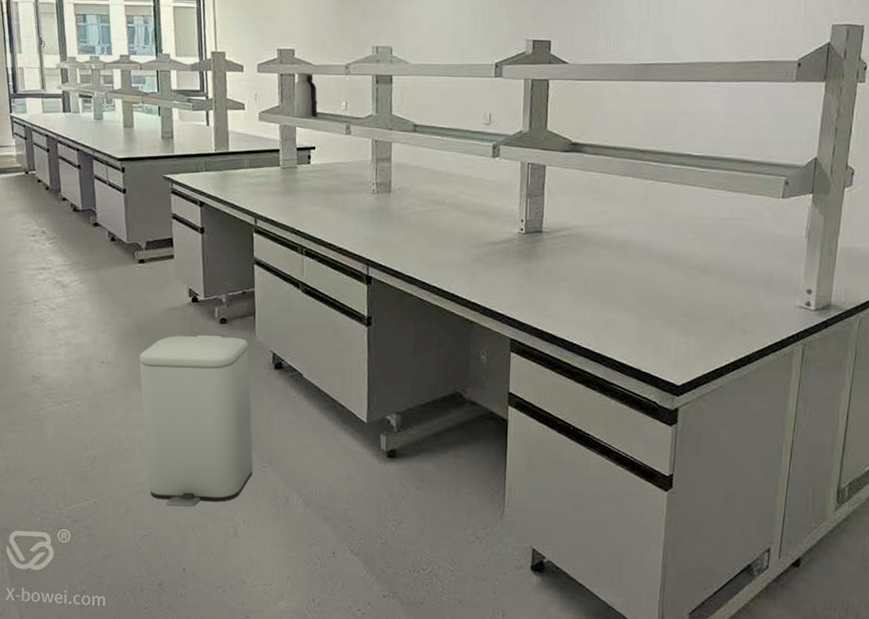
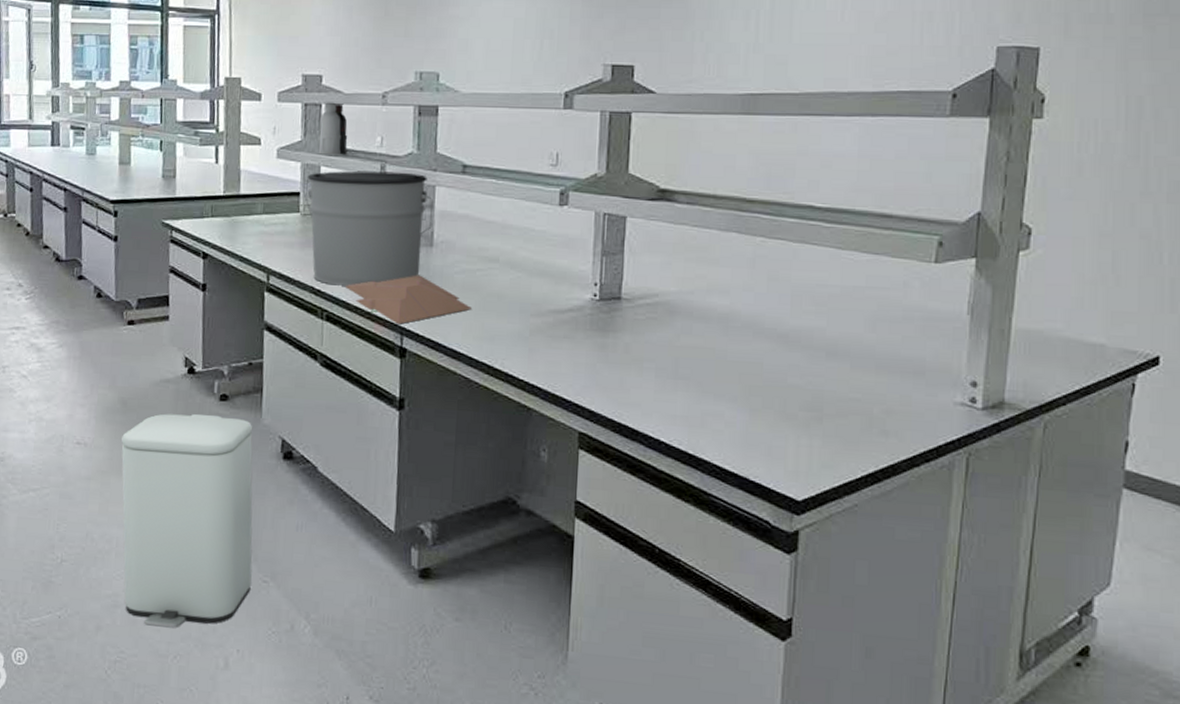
bucket: none [283,130,390,227] -> present [304,170,433,286]
papers: none [321,216,424,257] -> present [346,275,472,325]

